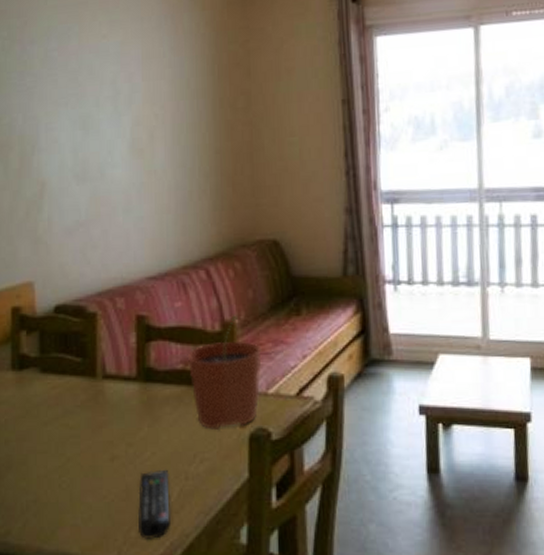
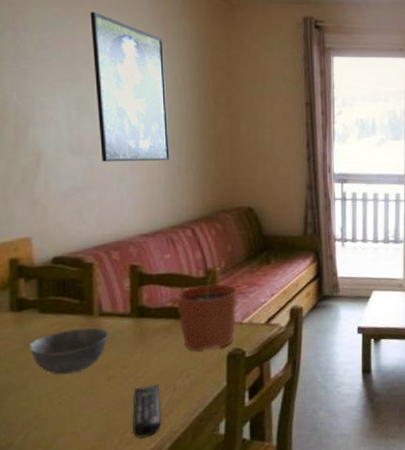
bowl: none [30,393,113,450] -> present [30,327,109,375]
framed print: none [96,14,180,190] -> present [90,12,170,162]

